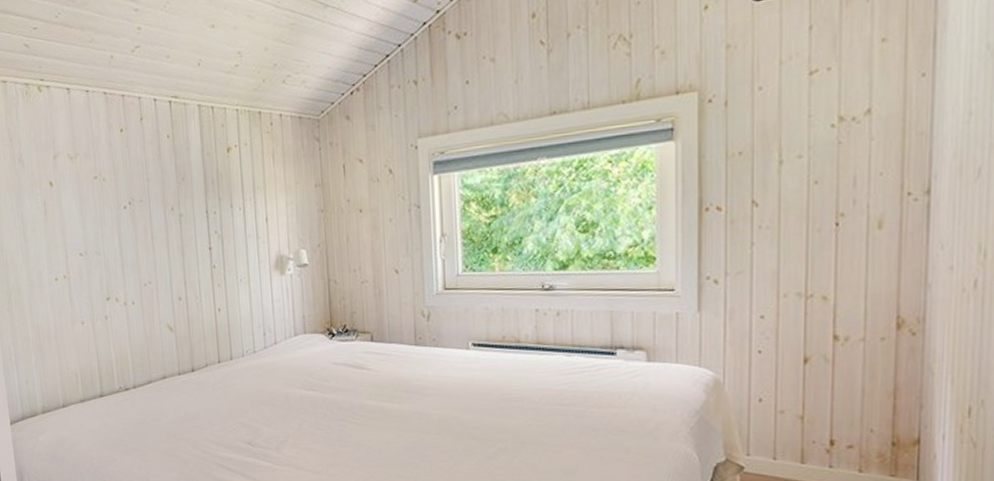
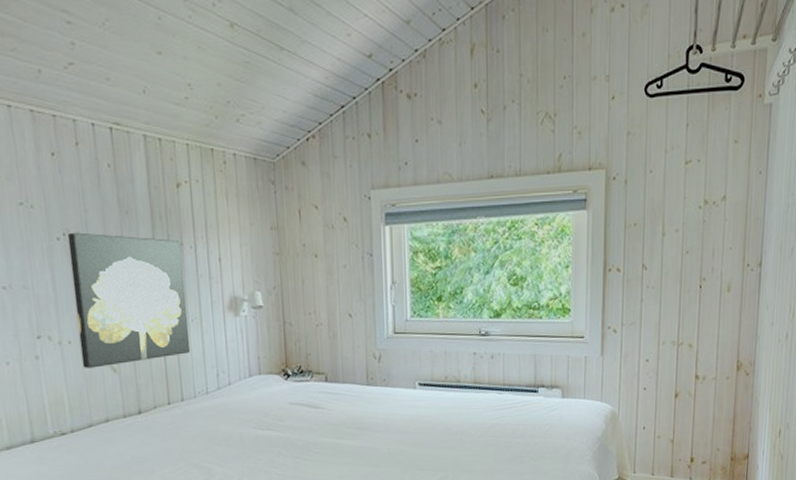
wall art: none [132,200,239,327] -> present [67,232,191,368]

